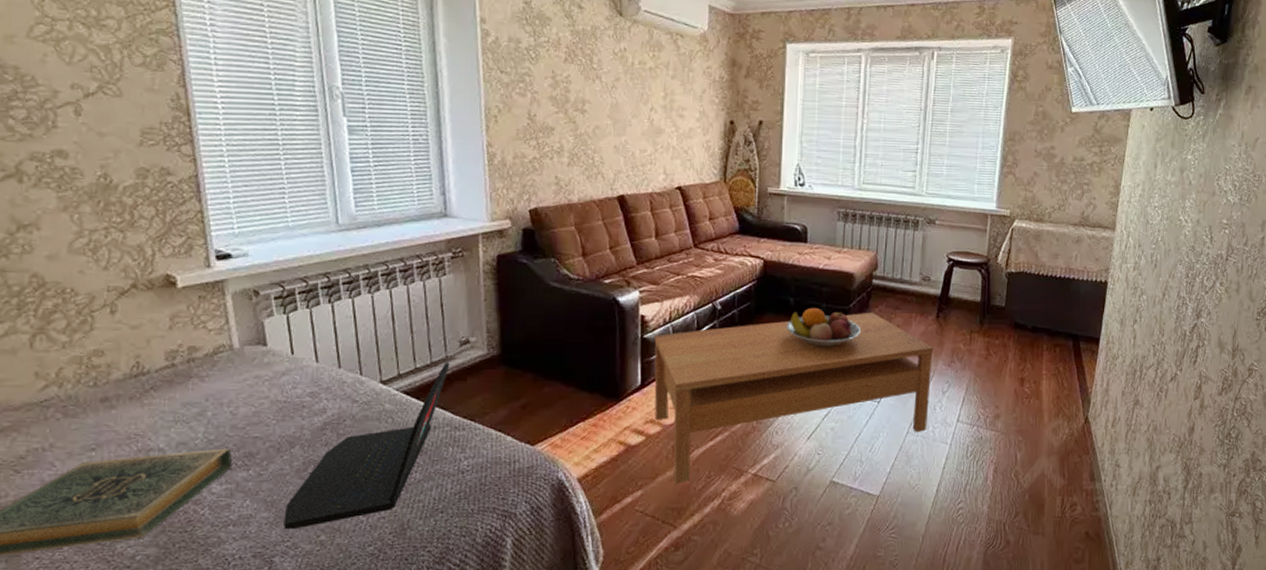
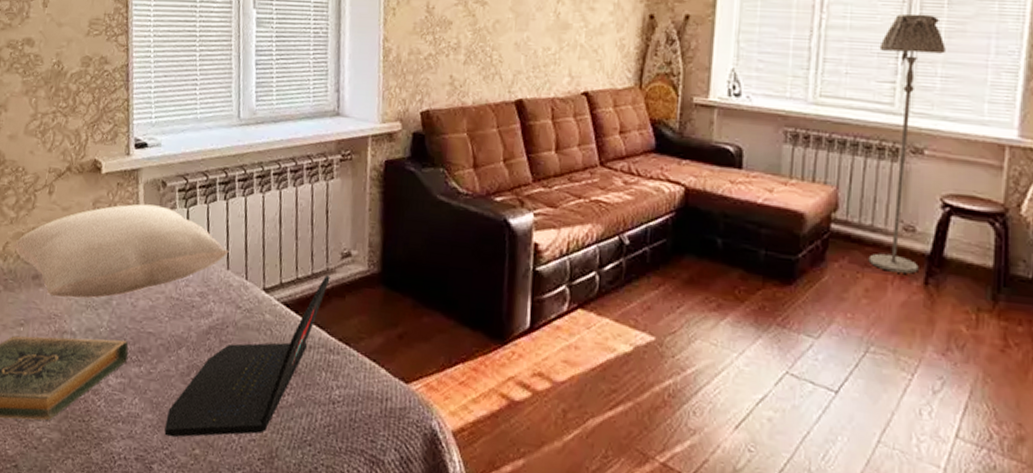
pillow: none [70,314,339,417] -> present [13,203,229,299]
coffee table: present [654,312,934,485] -> none [544,266,920,460]
fruit bowl: present [787,307,860,346] -> none [712,253,812,308]
floor lamp: none [899,119,949,311] -> present [868,13,946,274]

